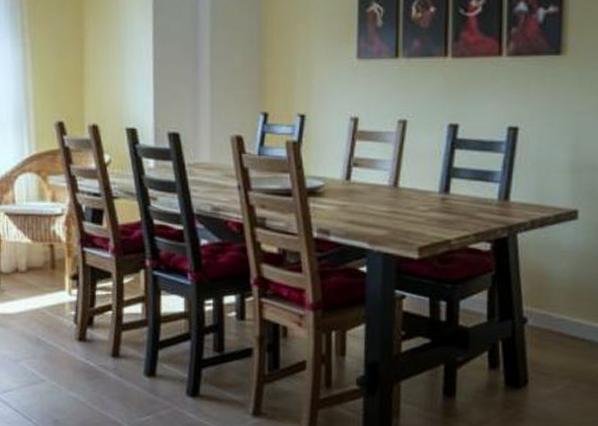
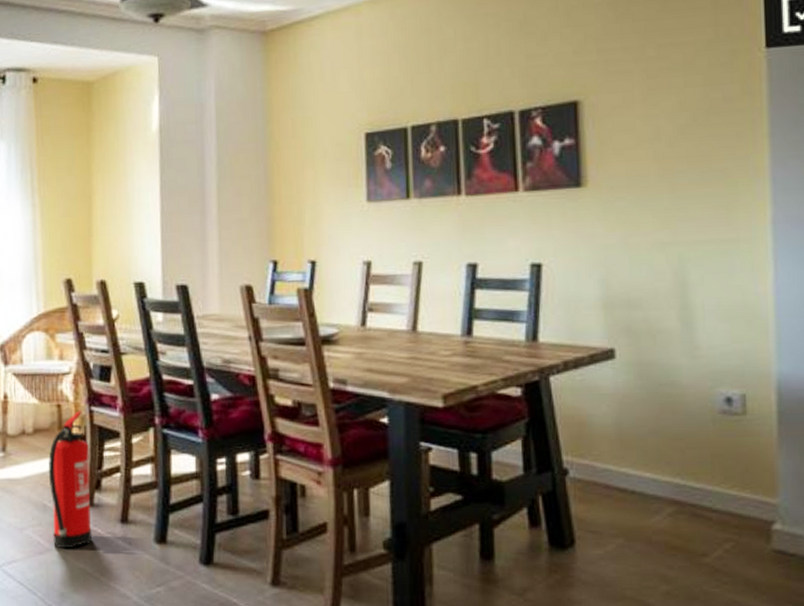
fire extinguisher: none [41,251,85,380] -> present [48,411,93,549]

